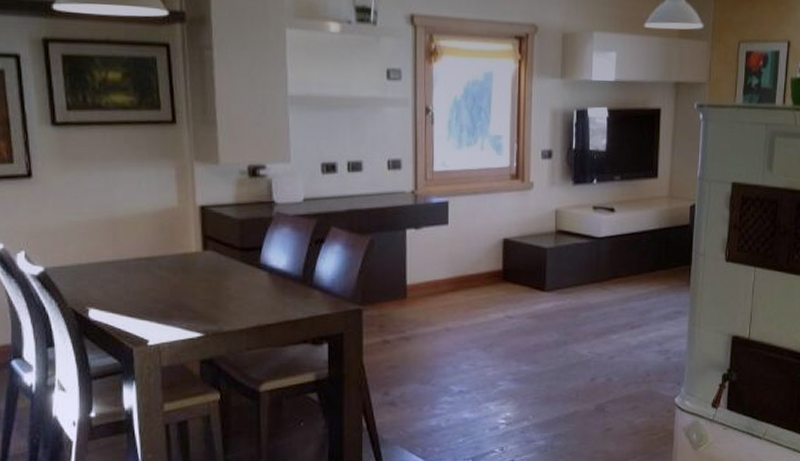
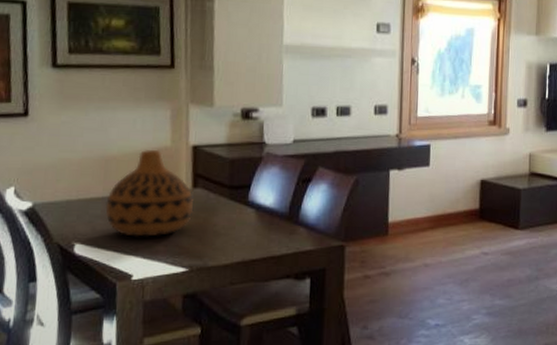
vase: none [116,210,205,301] -> present [105,149,194,237]

